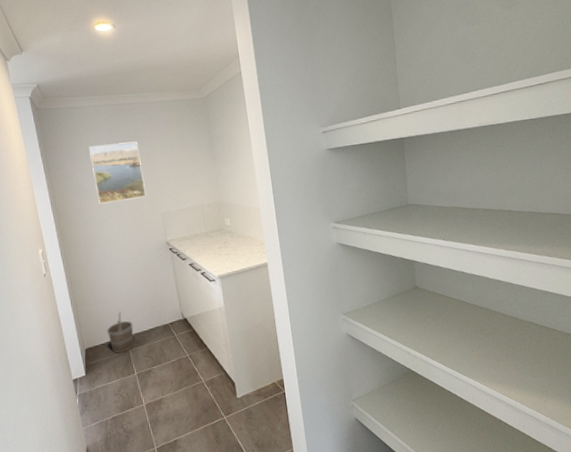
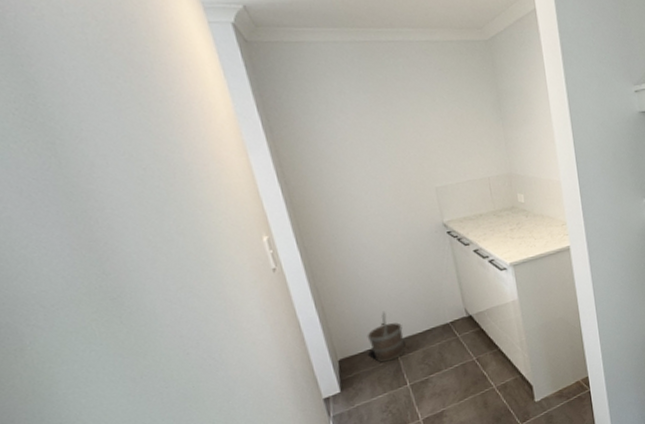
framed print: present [89,141,146,204] -> none [329,93,414,176]

